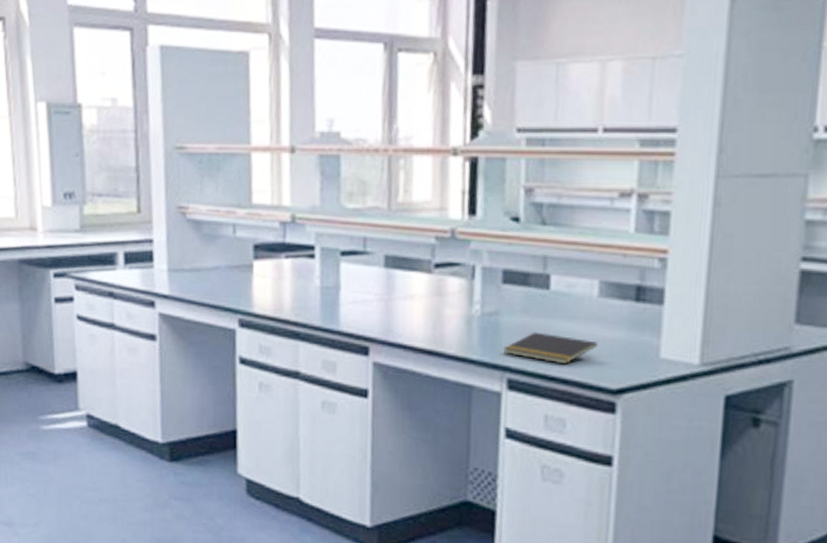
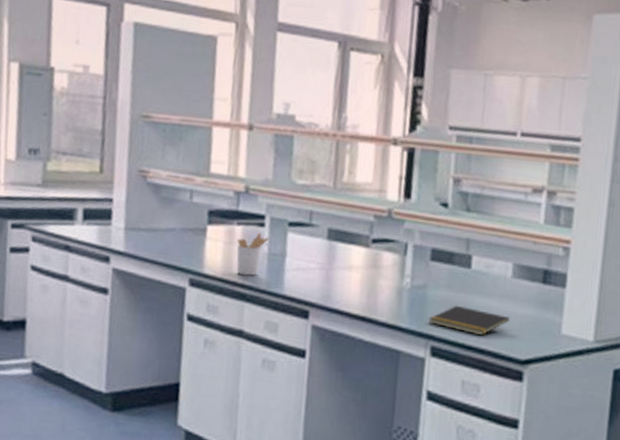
utensil holder: none [286,264,321,313] -> present [237,232,270,276]

